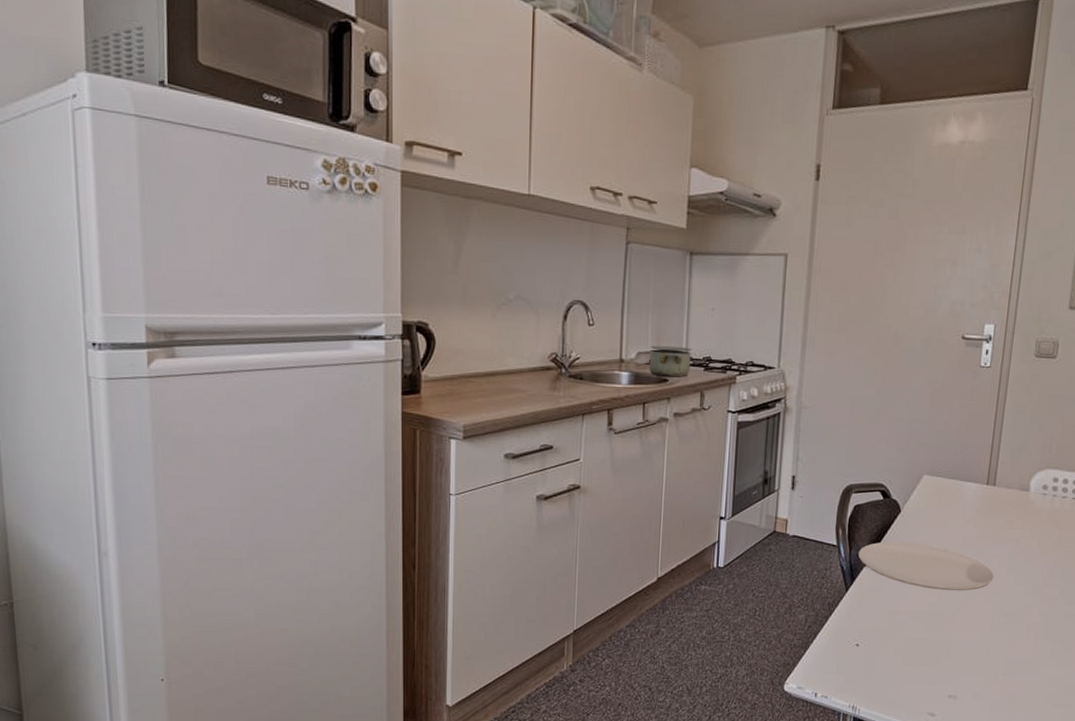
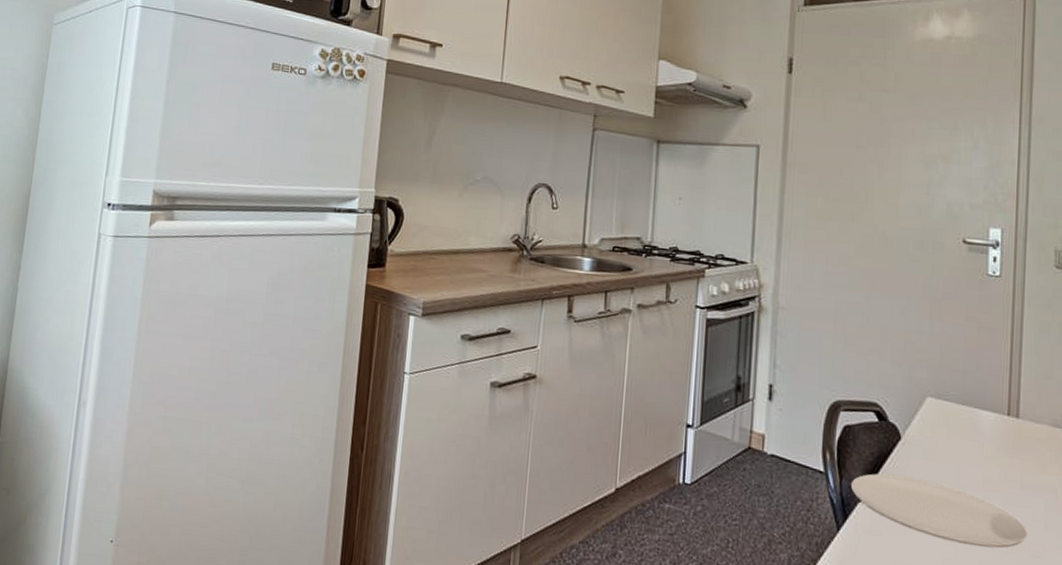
saucepan: present [649,345,692,378] -> none [612,232,657,267]

